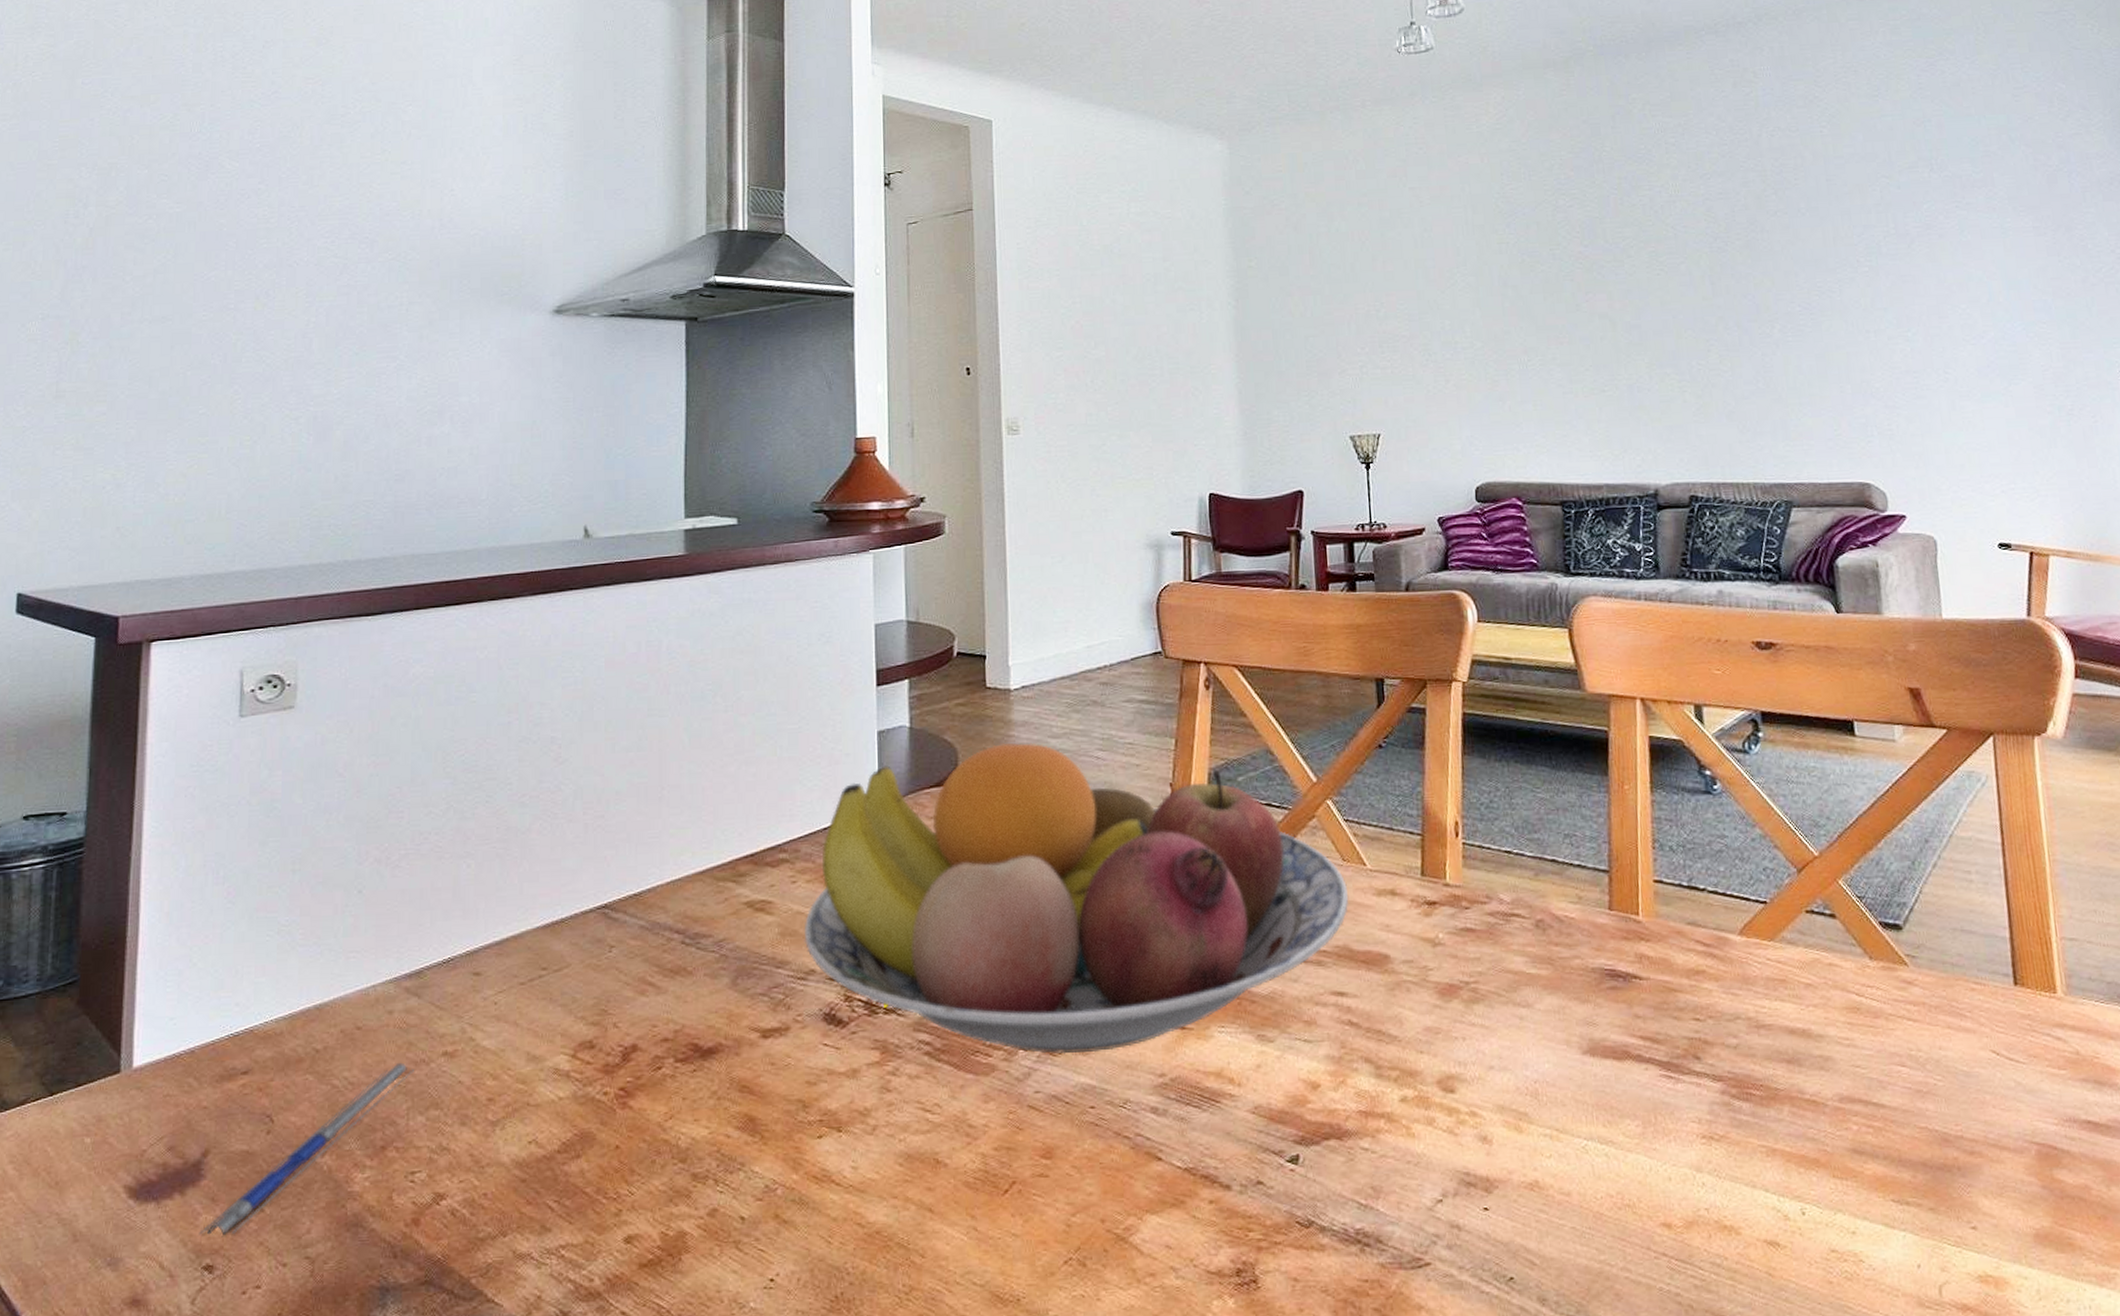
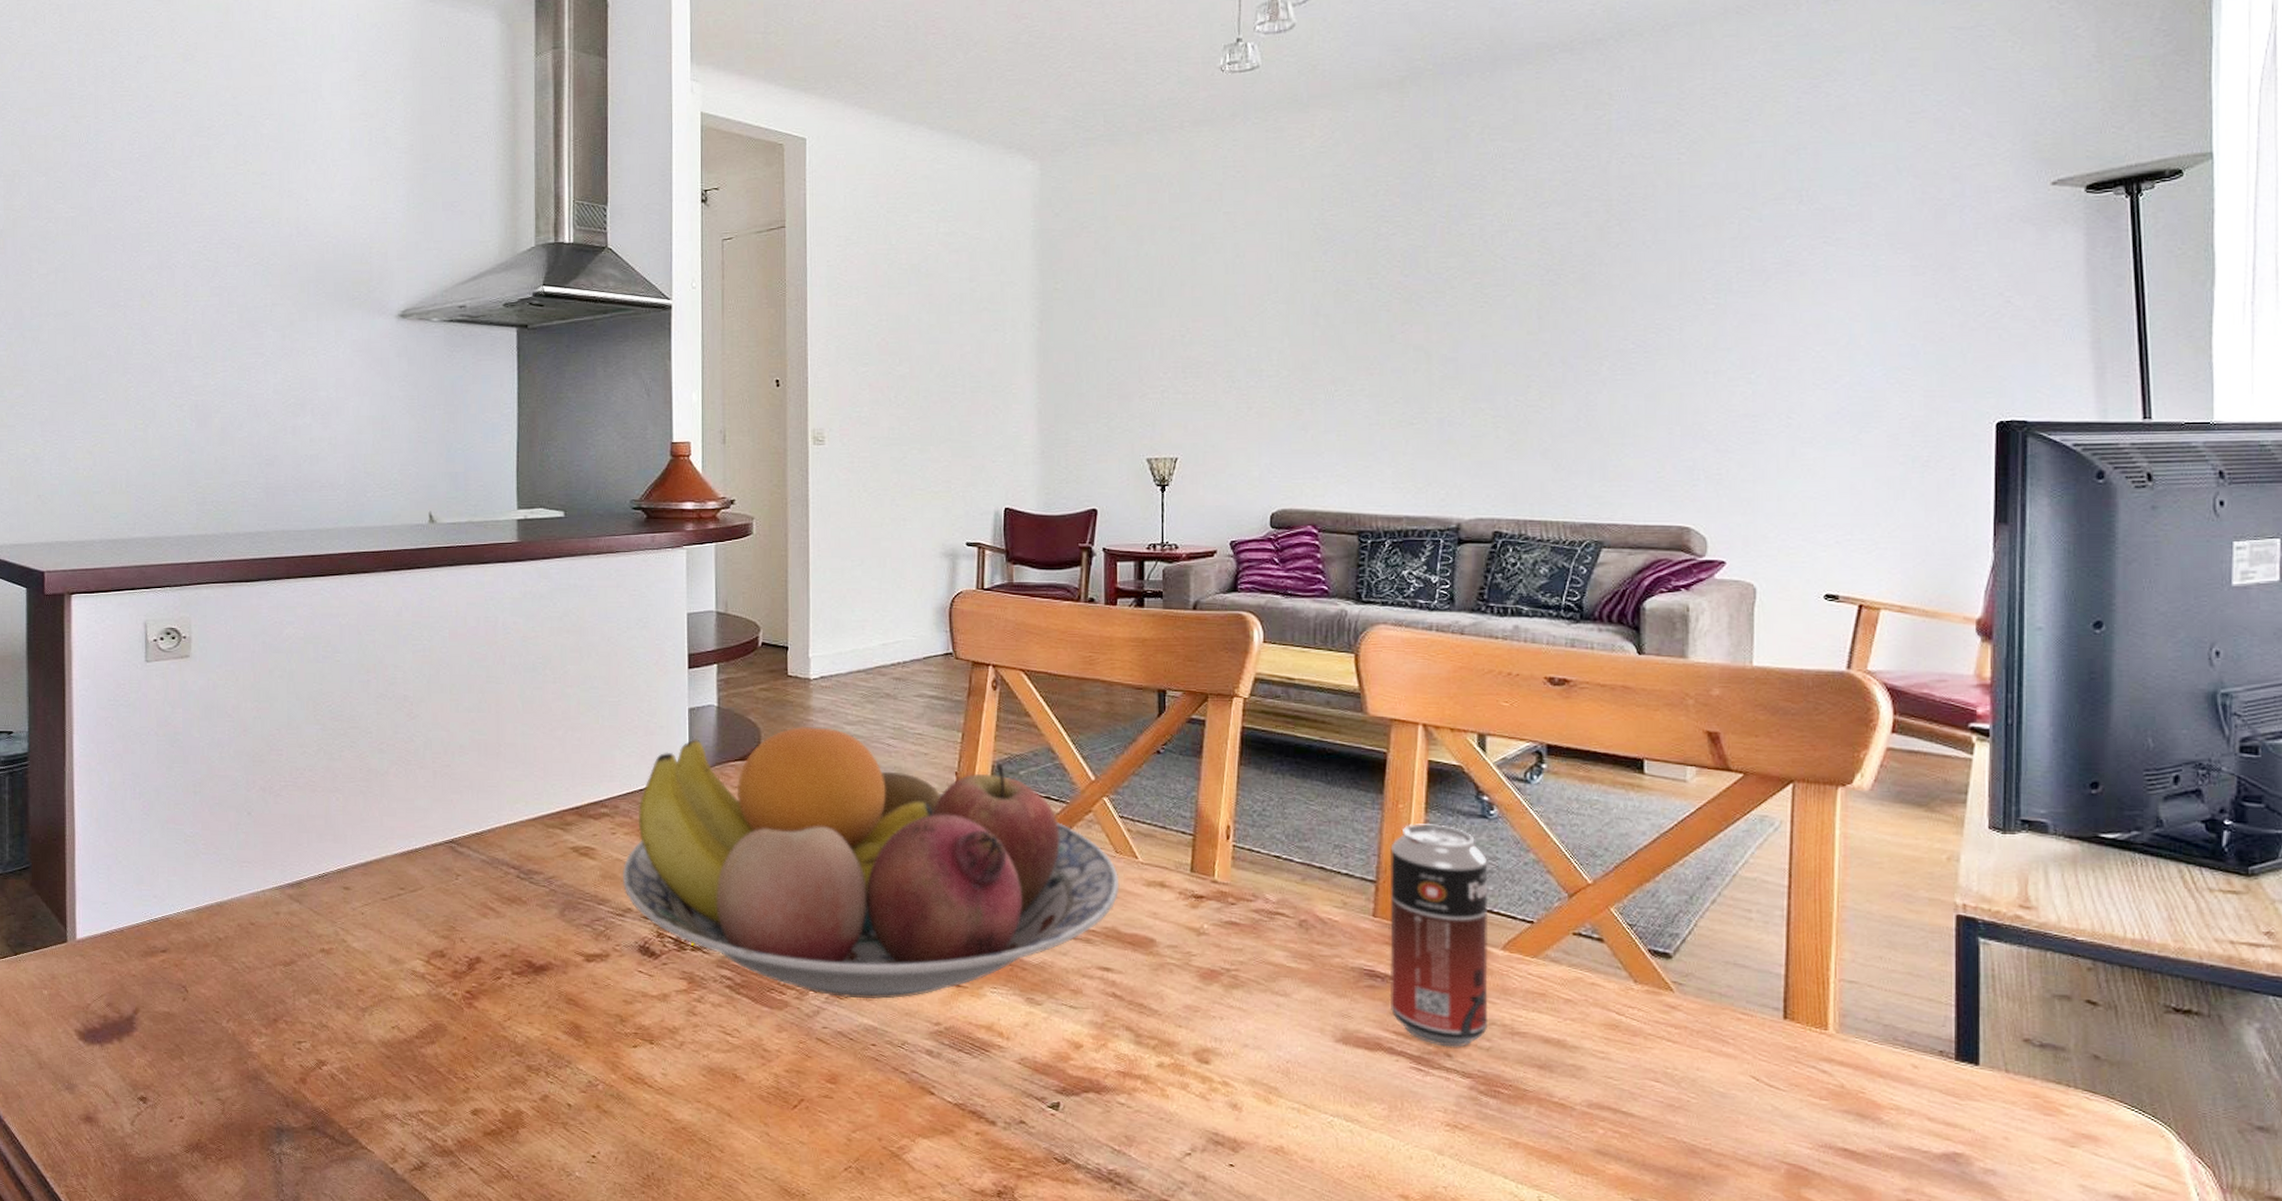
pen: present [199,1062,414,1235] -> none [134,954,298,1075]
beverage can: none [1620,804,1733,1049] -> present [1389,823,1489,1047]

